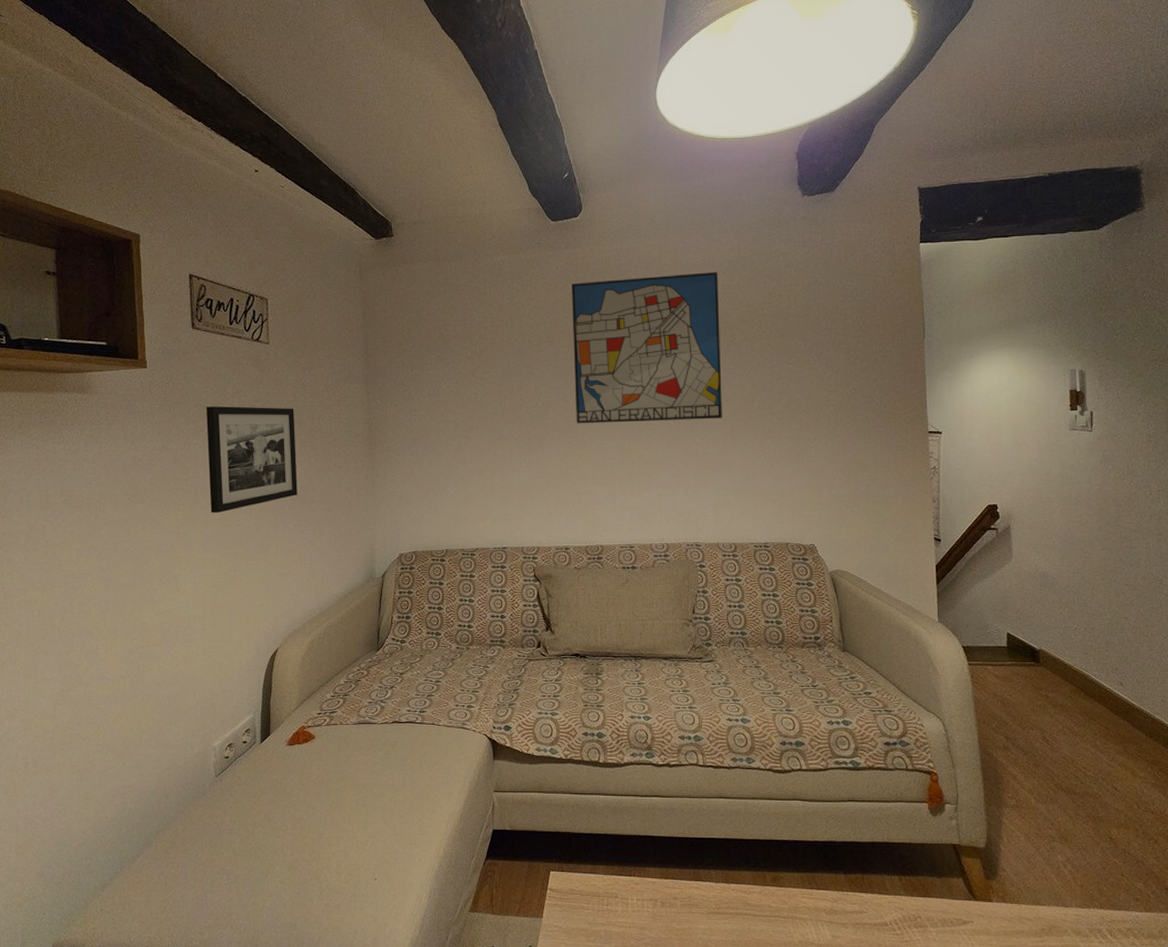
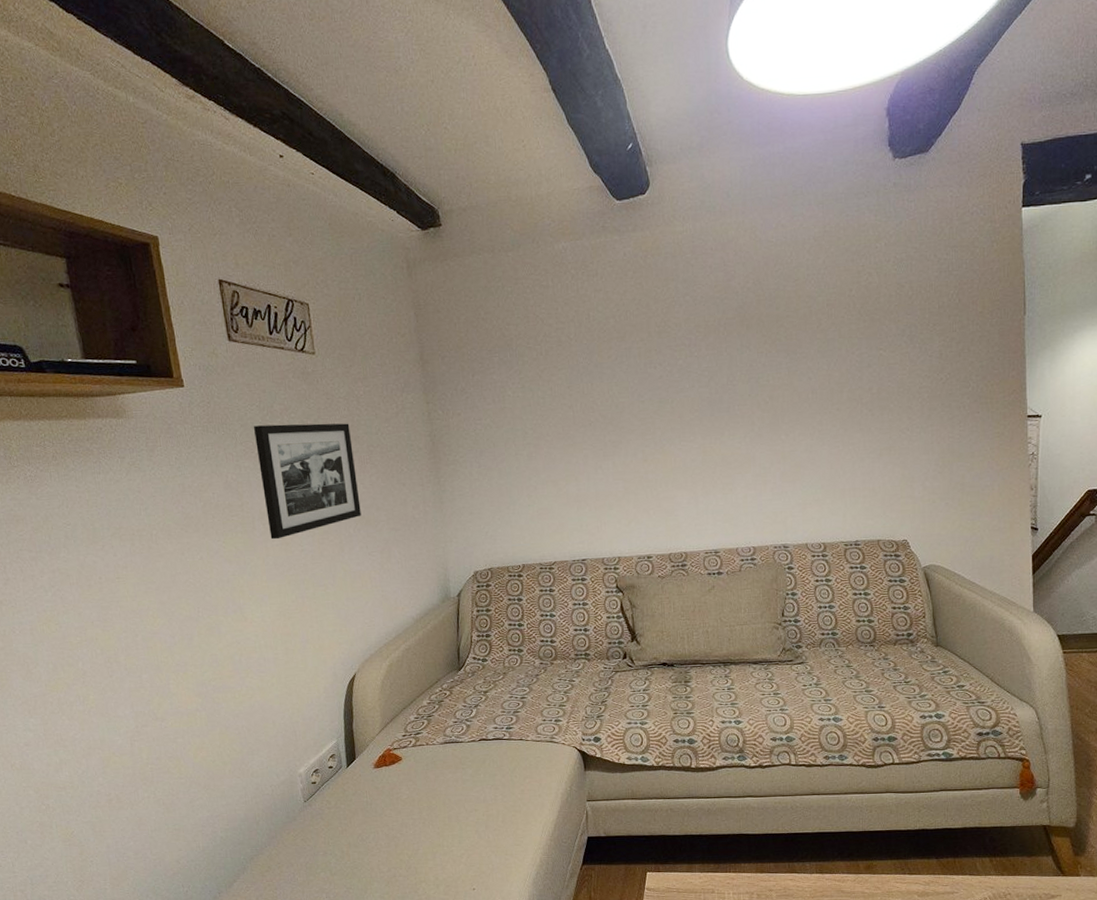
wall art: present [571,272,722,424] -> none [642,251,809,426]

